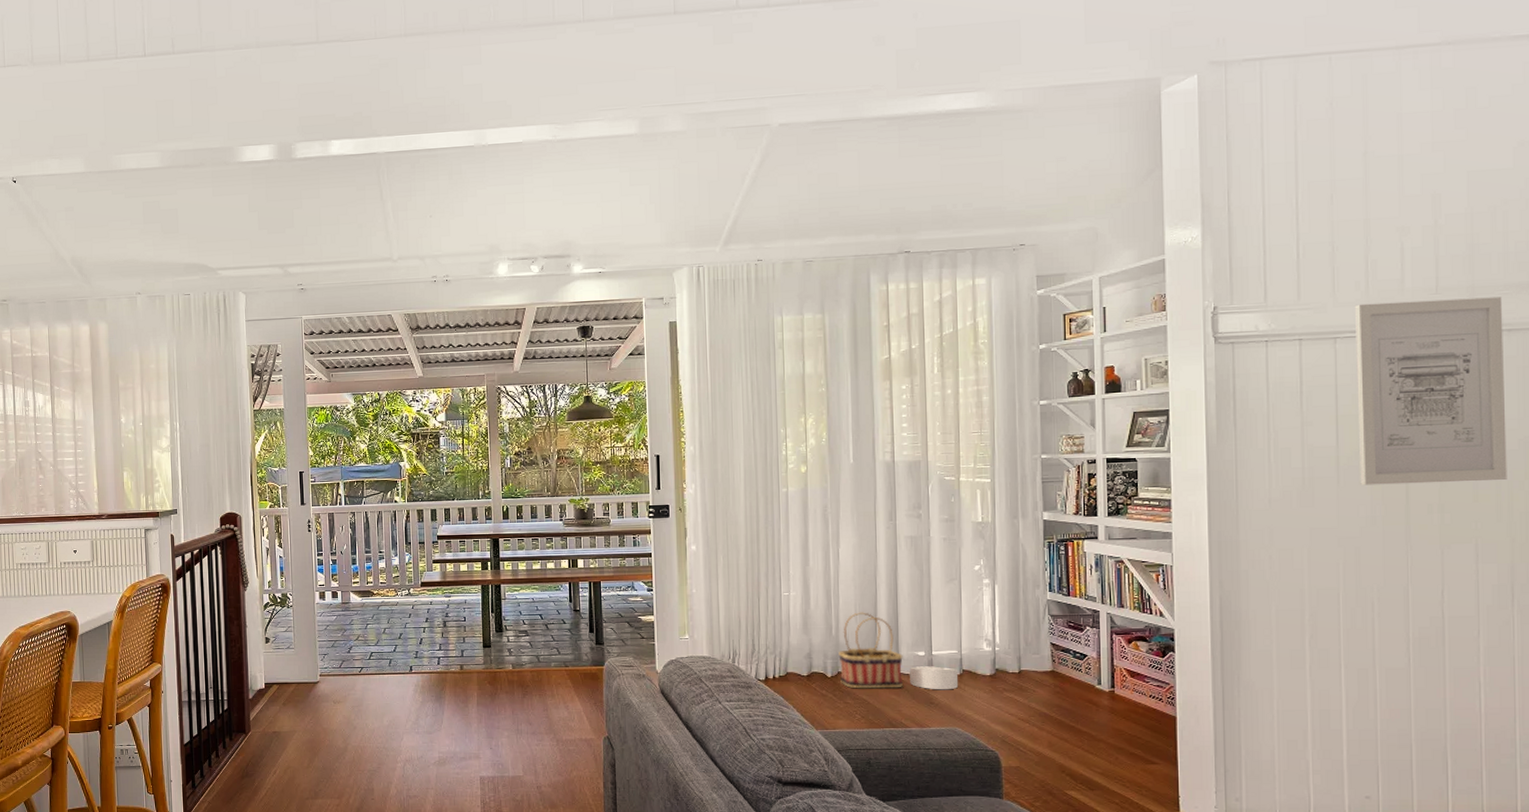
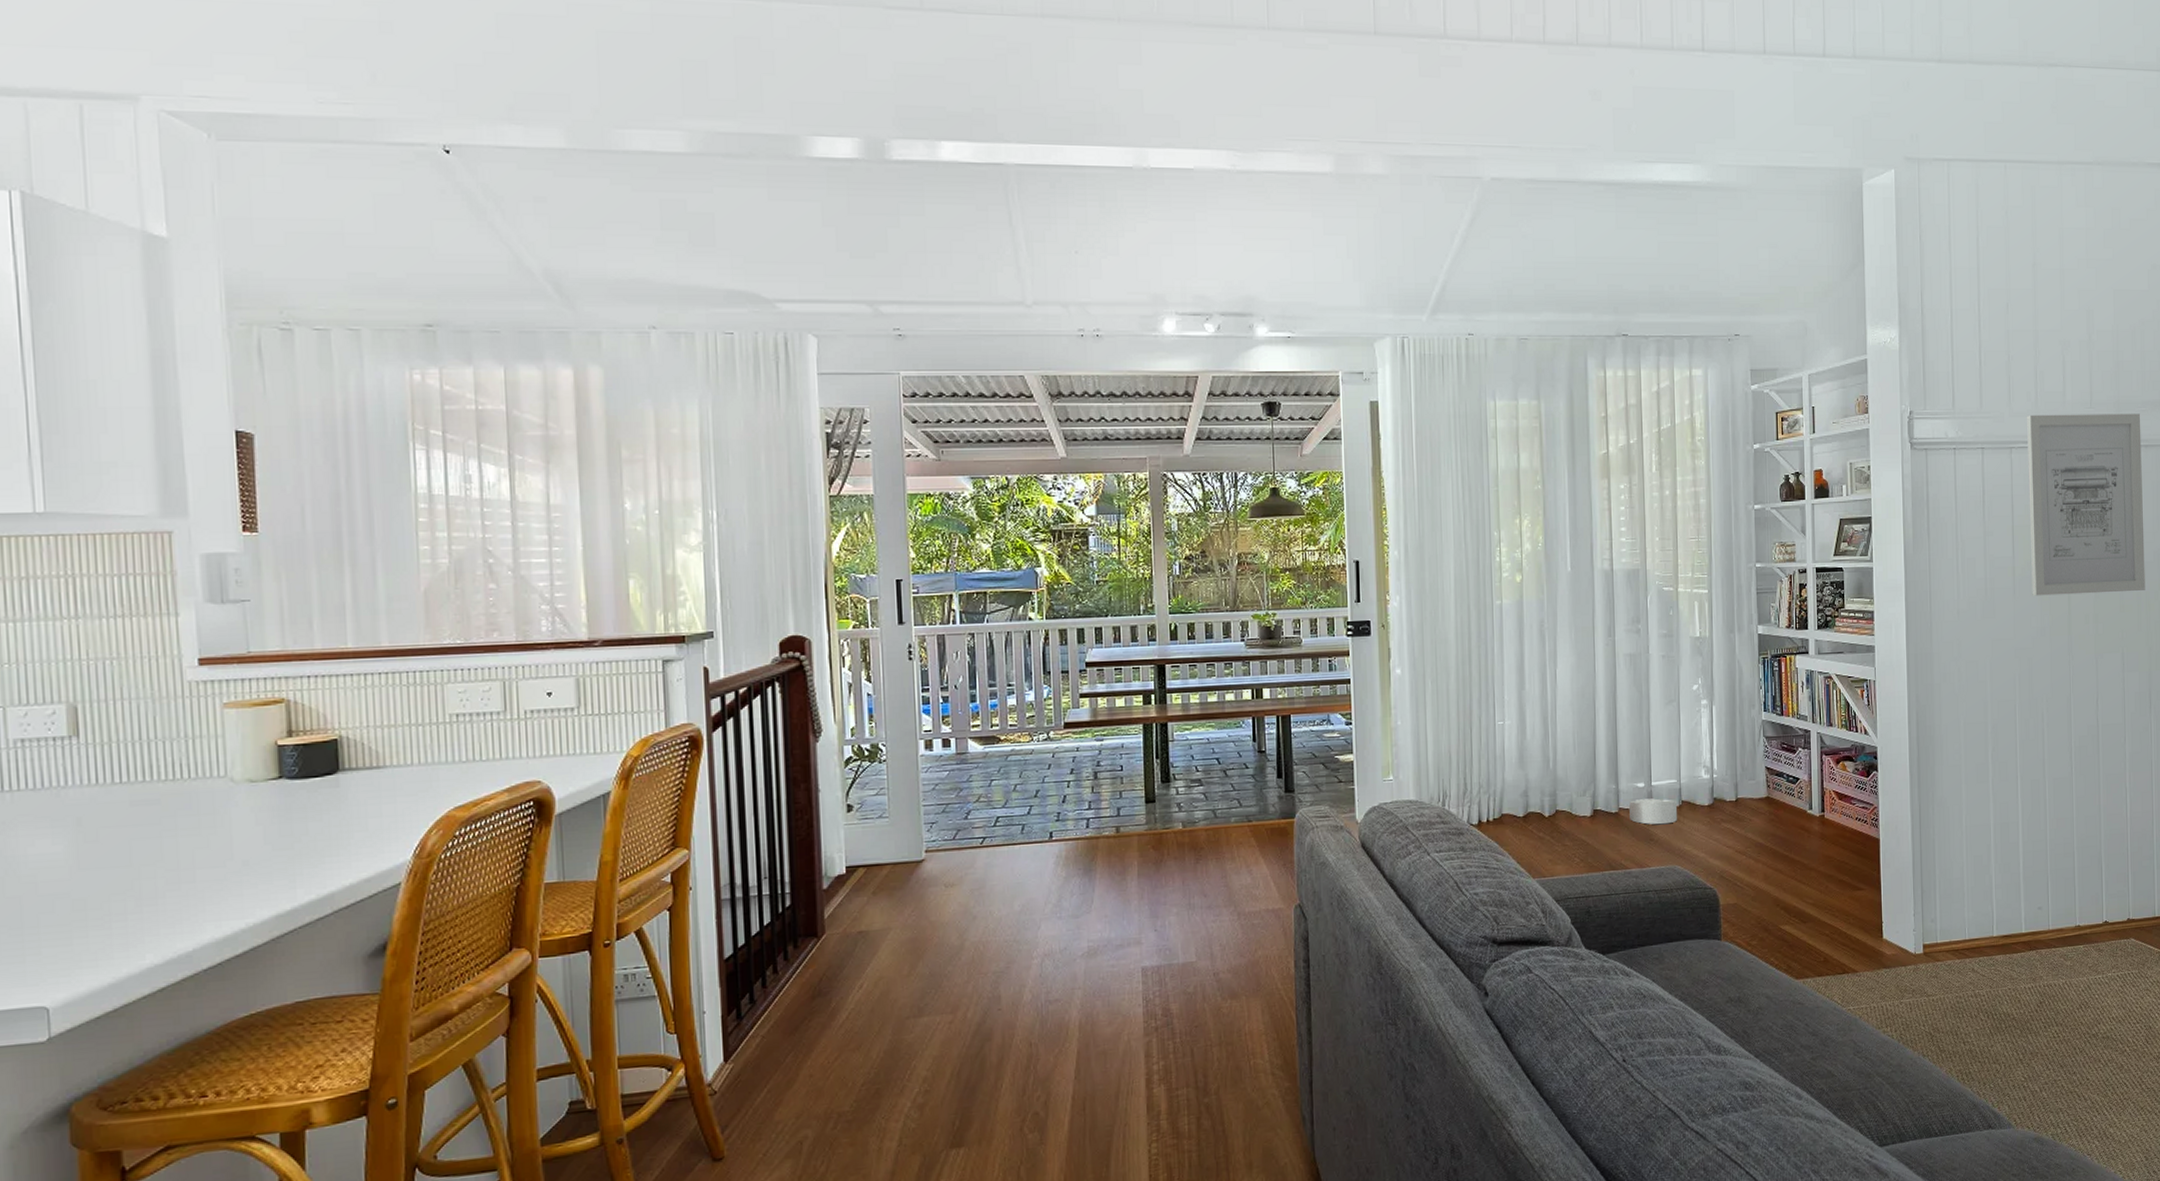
basket: present [838,612,903,689] -> none [1556,741,1623,829]

